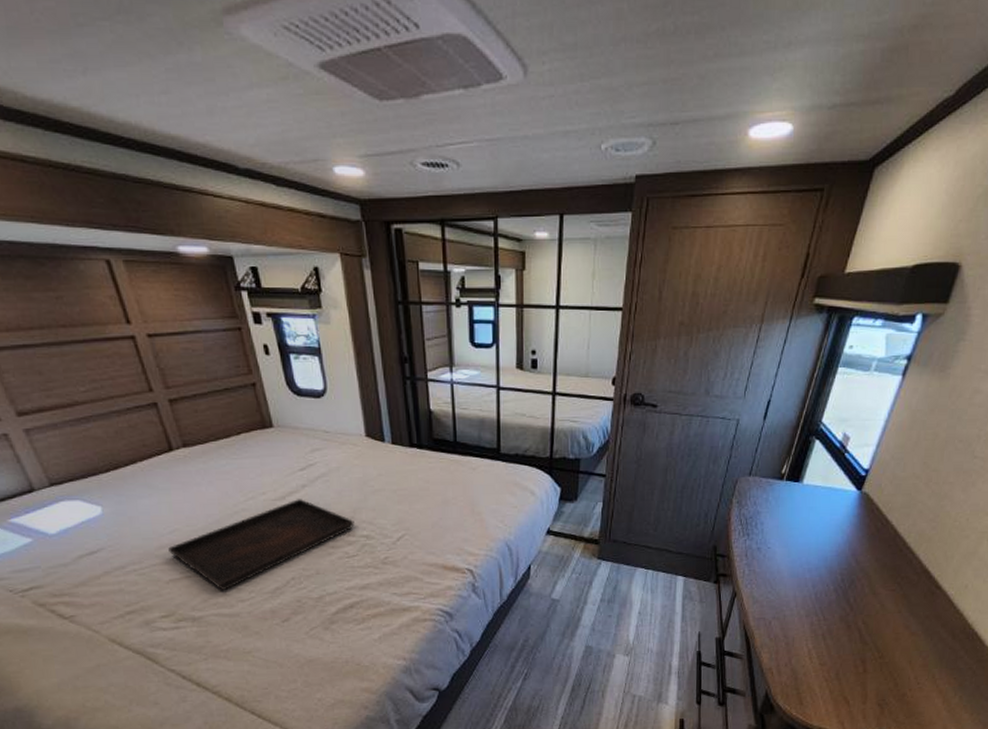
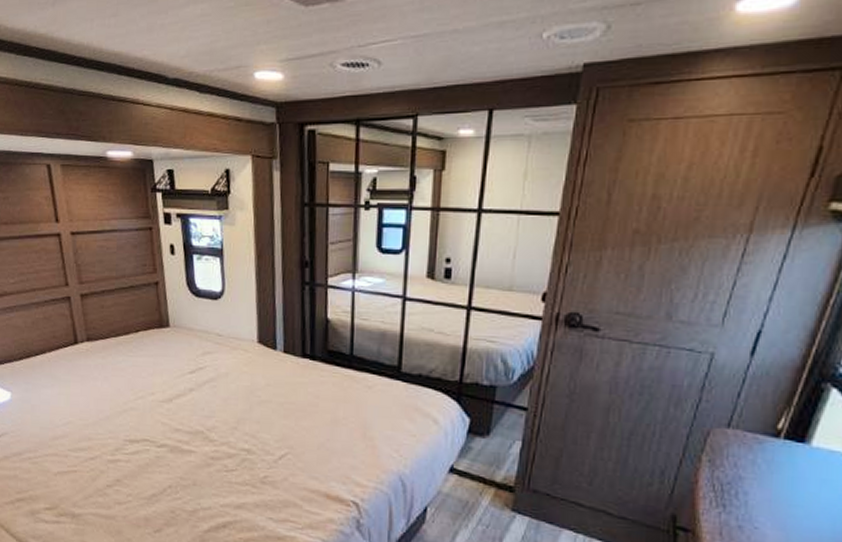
serving tray: present [168,499,355,591] -> none [61,403,237,491]

